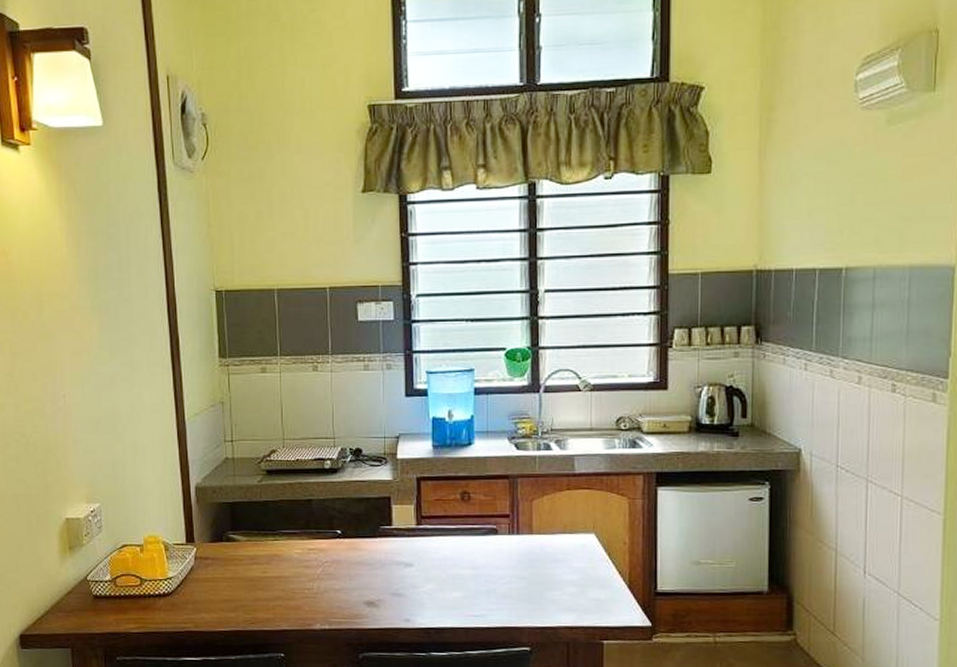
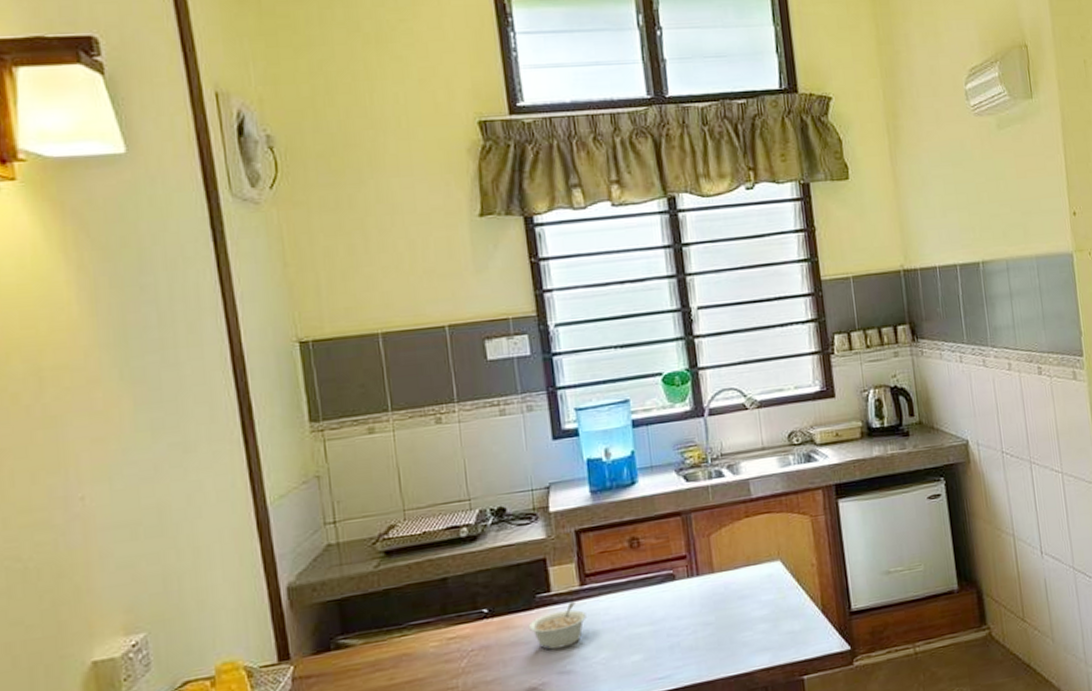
legume: none [371,537,419,574] -> present [528,601,586,650]

